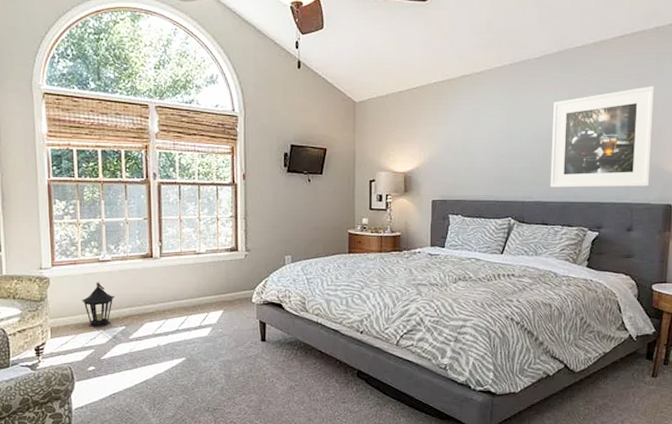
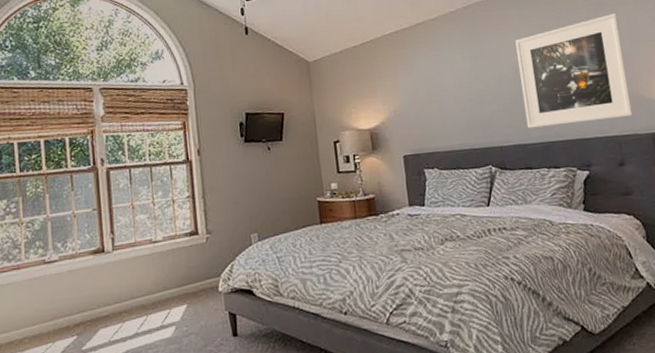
lantern: present [82,282,115,327] -> none [27,287,65,341]

